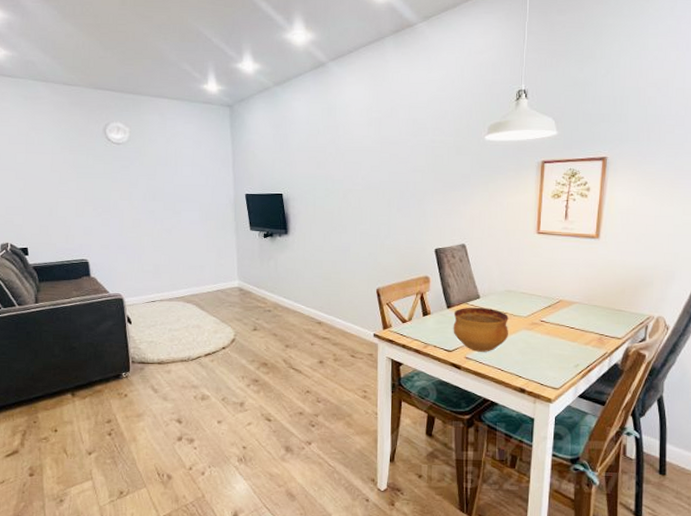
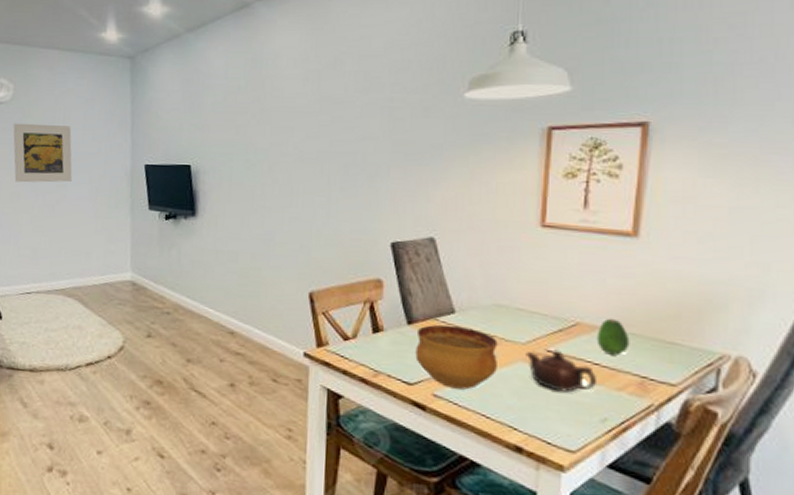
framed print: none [131,161,185,211] -> present [13,123,72,183]
teapot: none [527,320,573,349] -> present [525,349,598,393]
fruit: none [572,296,593,321] -> present [596,318,630,355]

